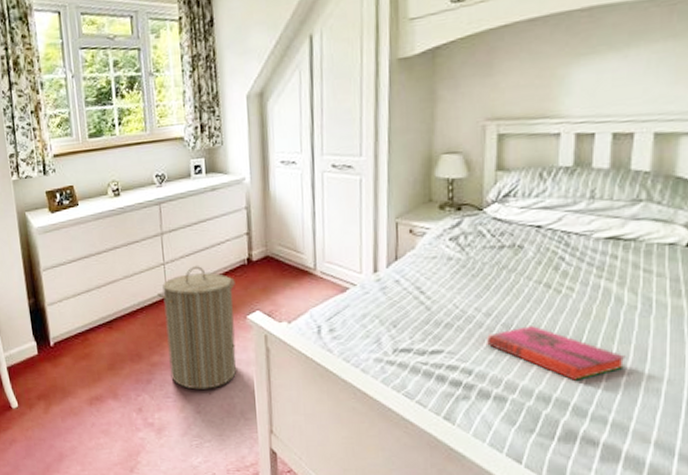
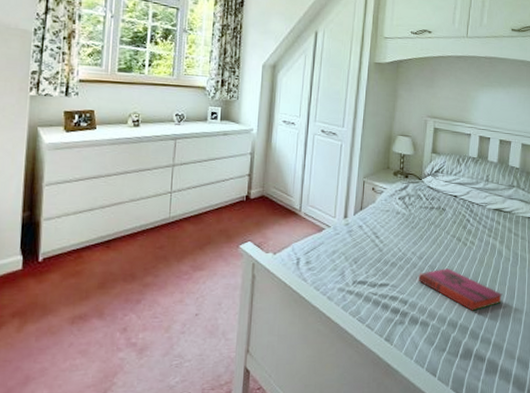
laundry hamper: present [157,266,237,390] -> none [161,197,233,311]

